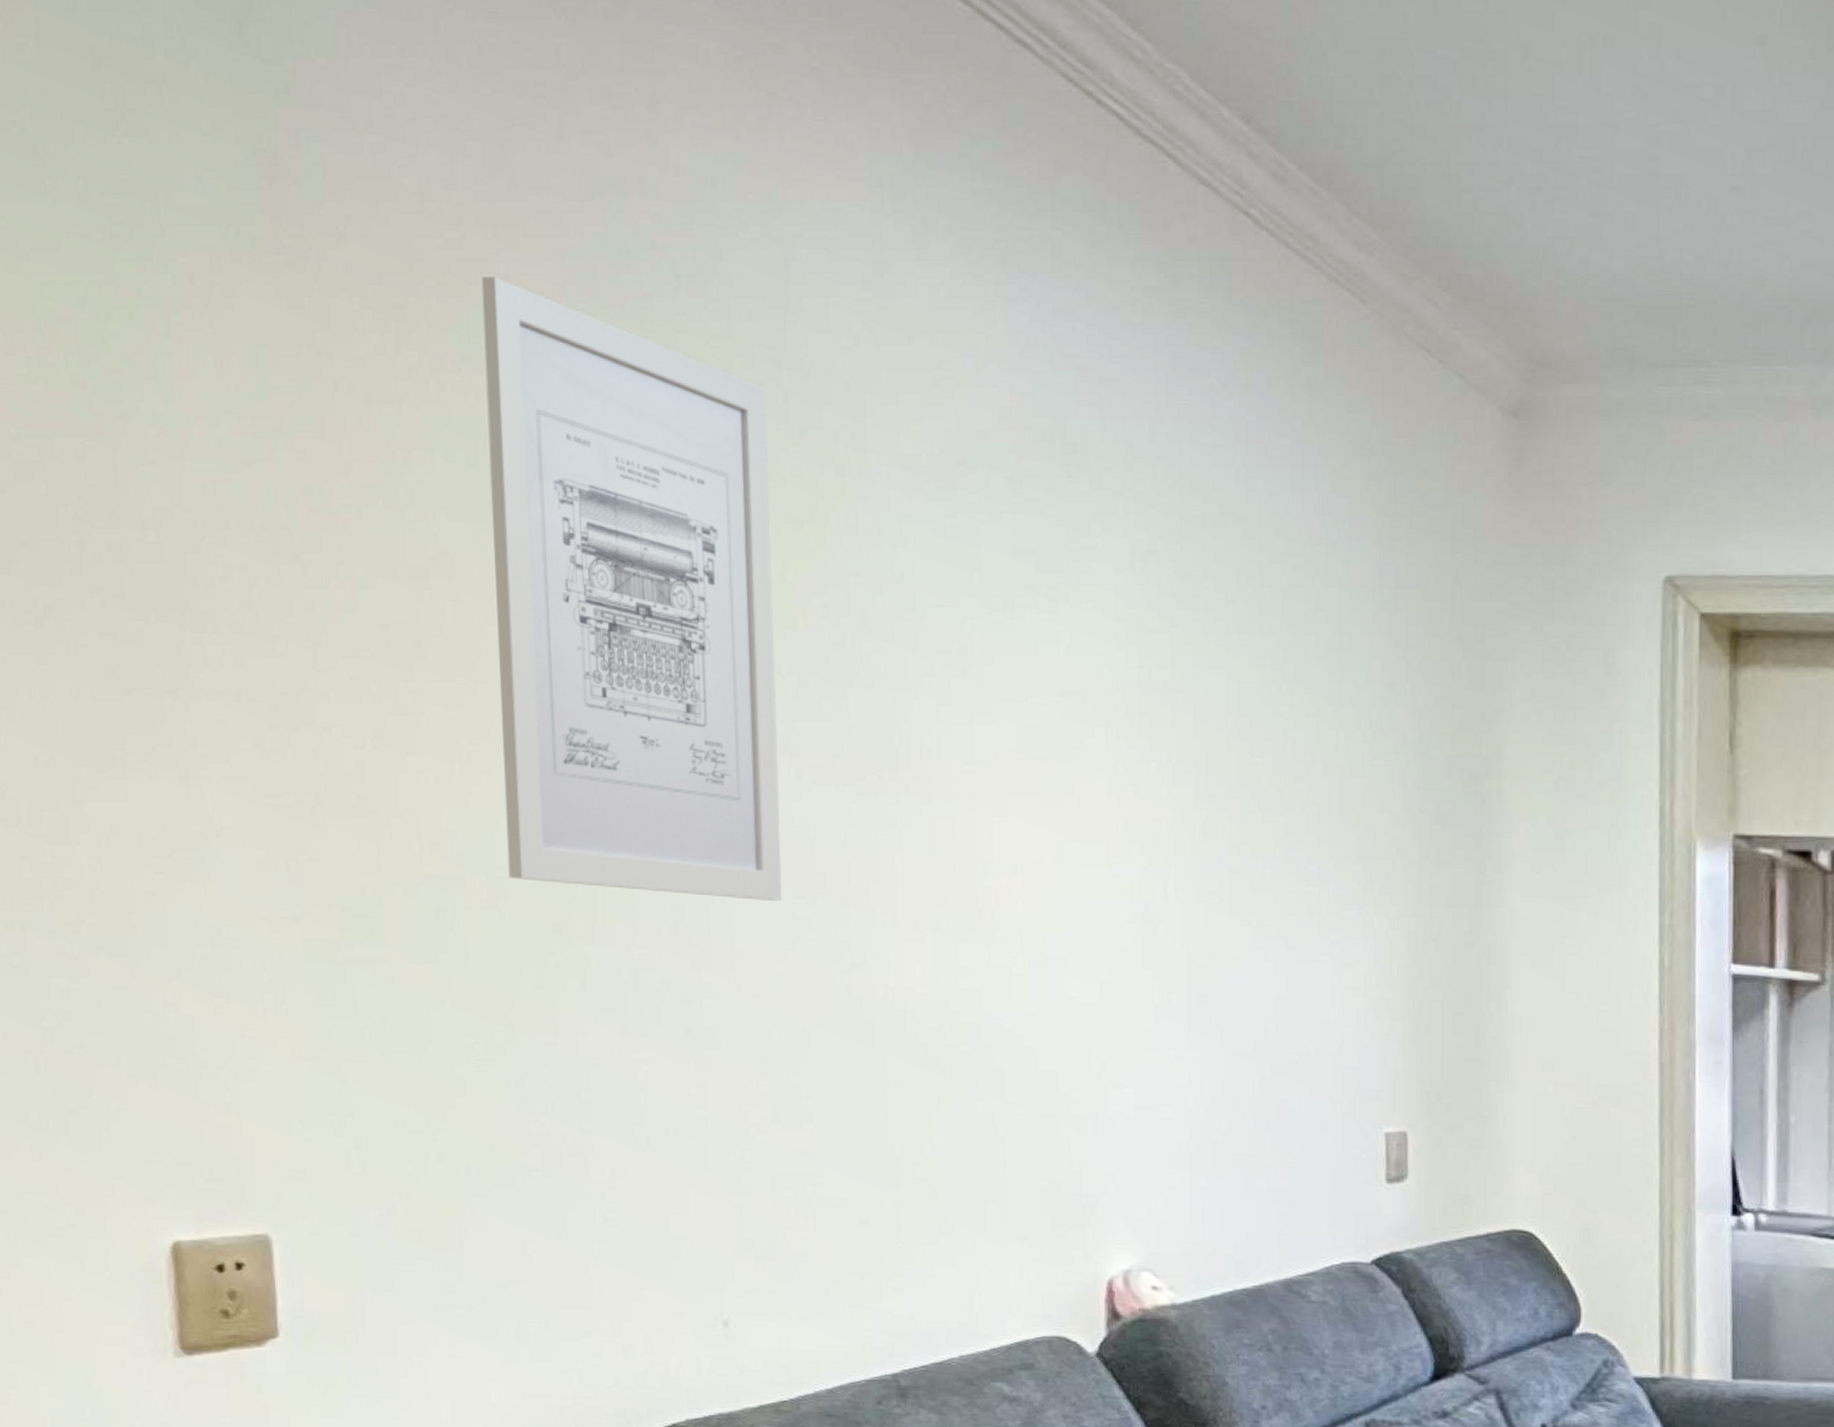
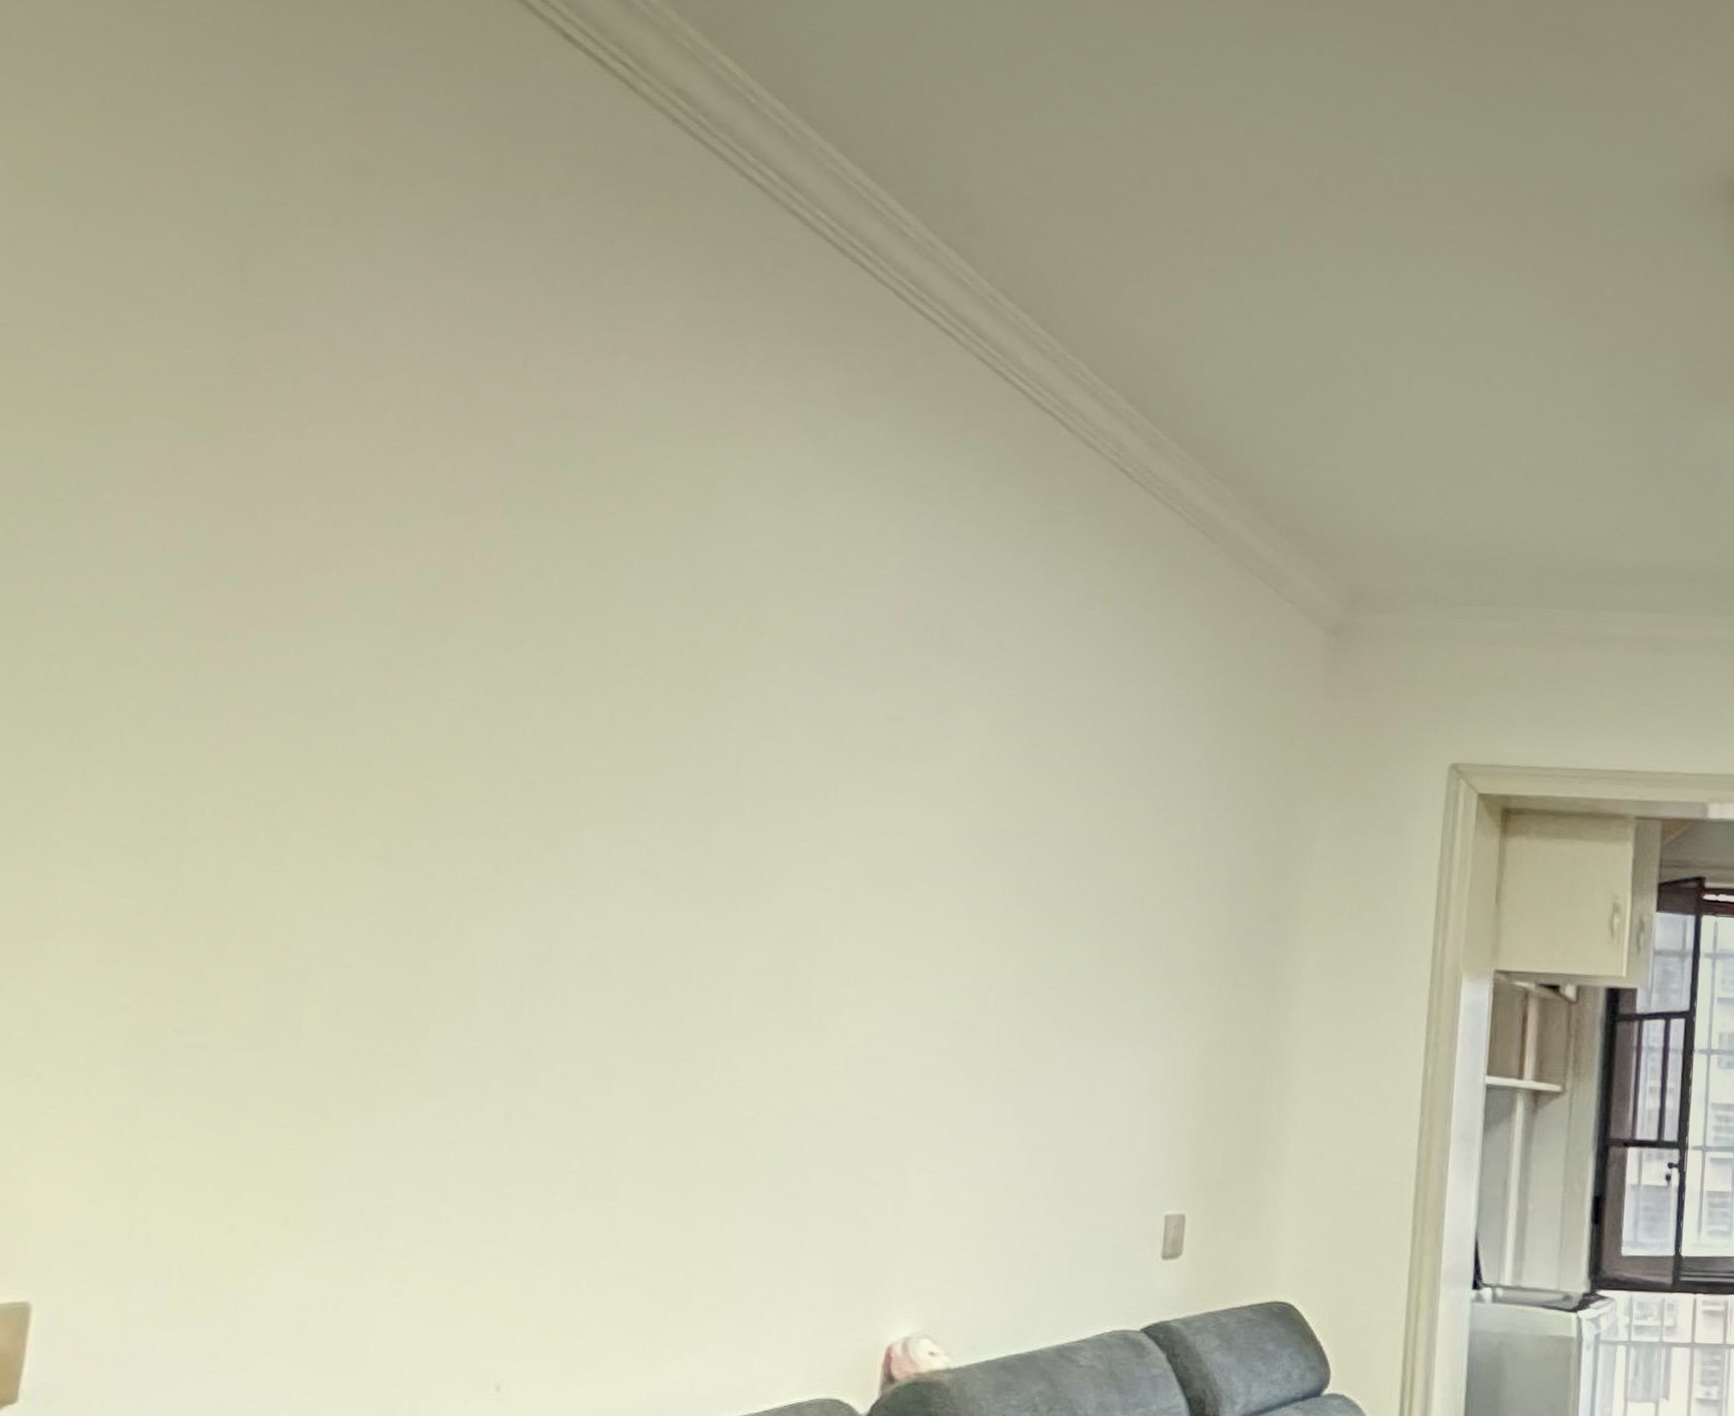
wall art: present [481,277,783,901] -> none [353,475,678,1002]

